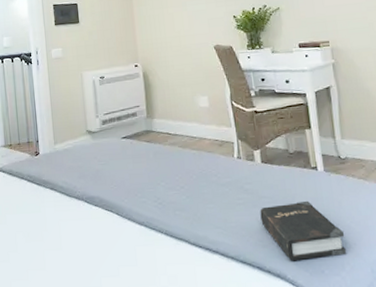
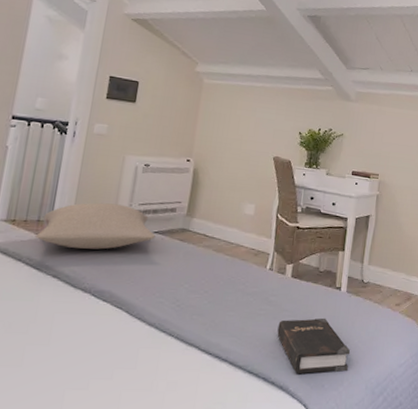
pillow: none [30,117,125,162] -> present [36,202,155,250]

